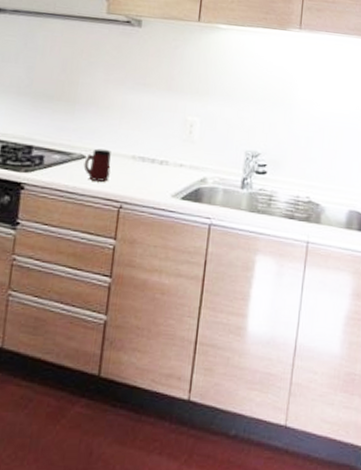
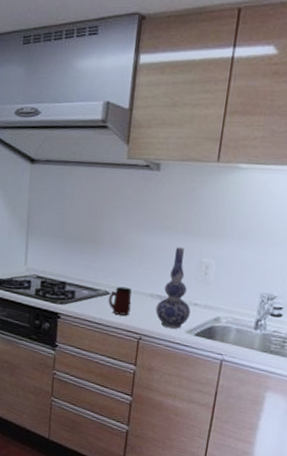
vase: none [138,105,176,193] -> present [155,247,191,329]

